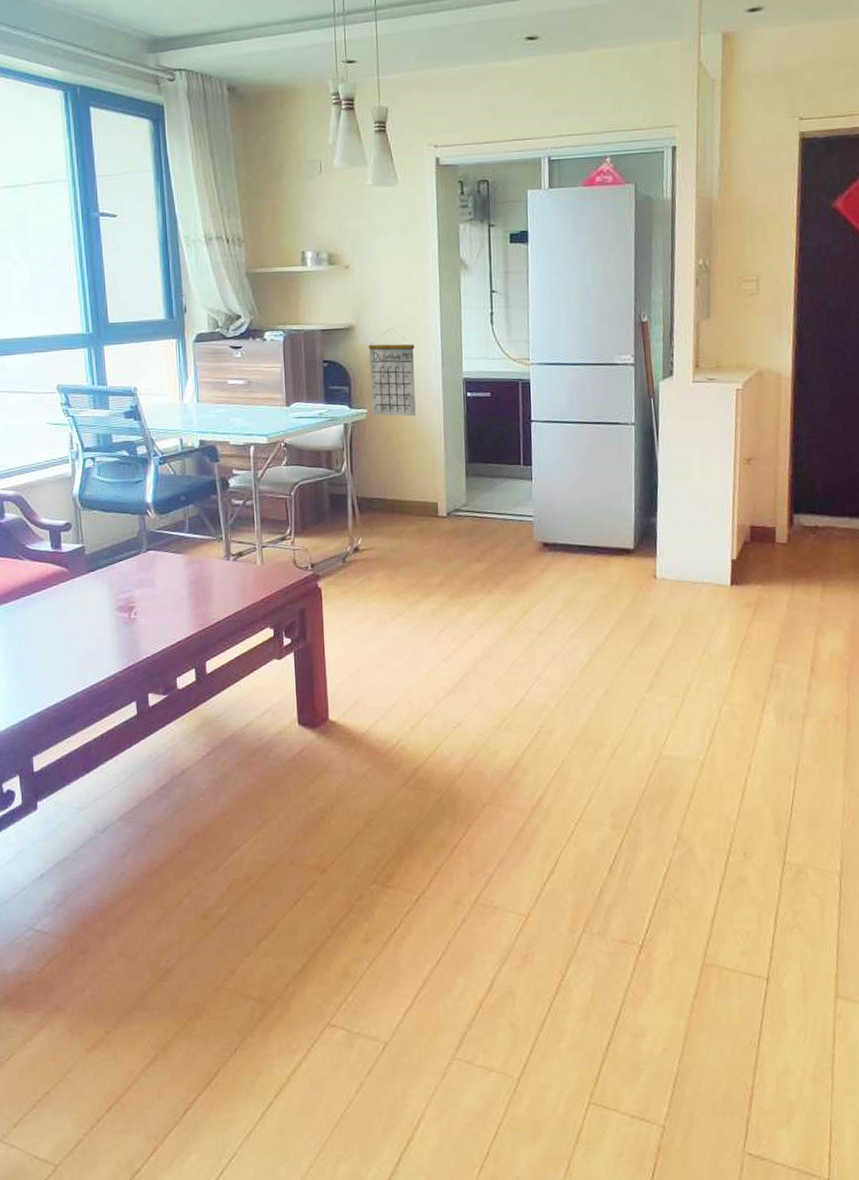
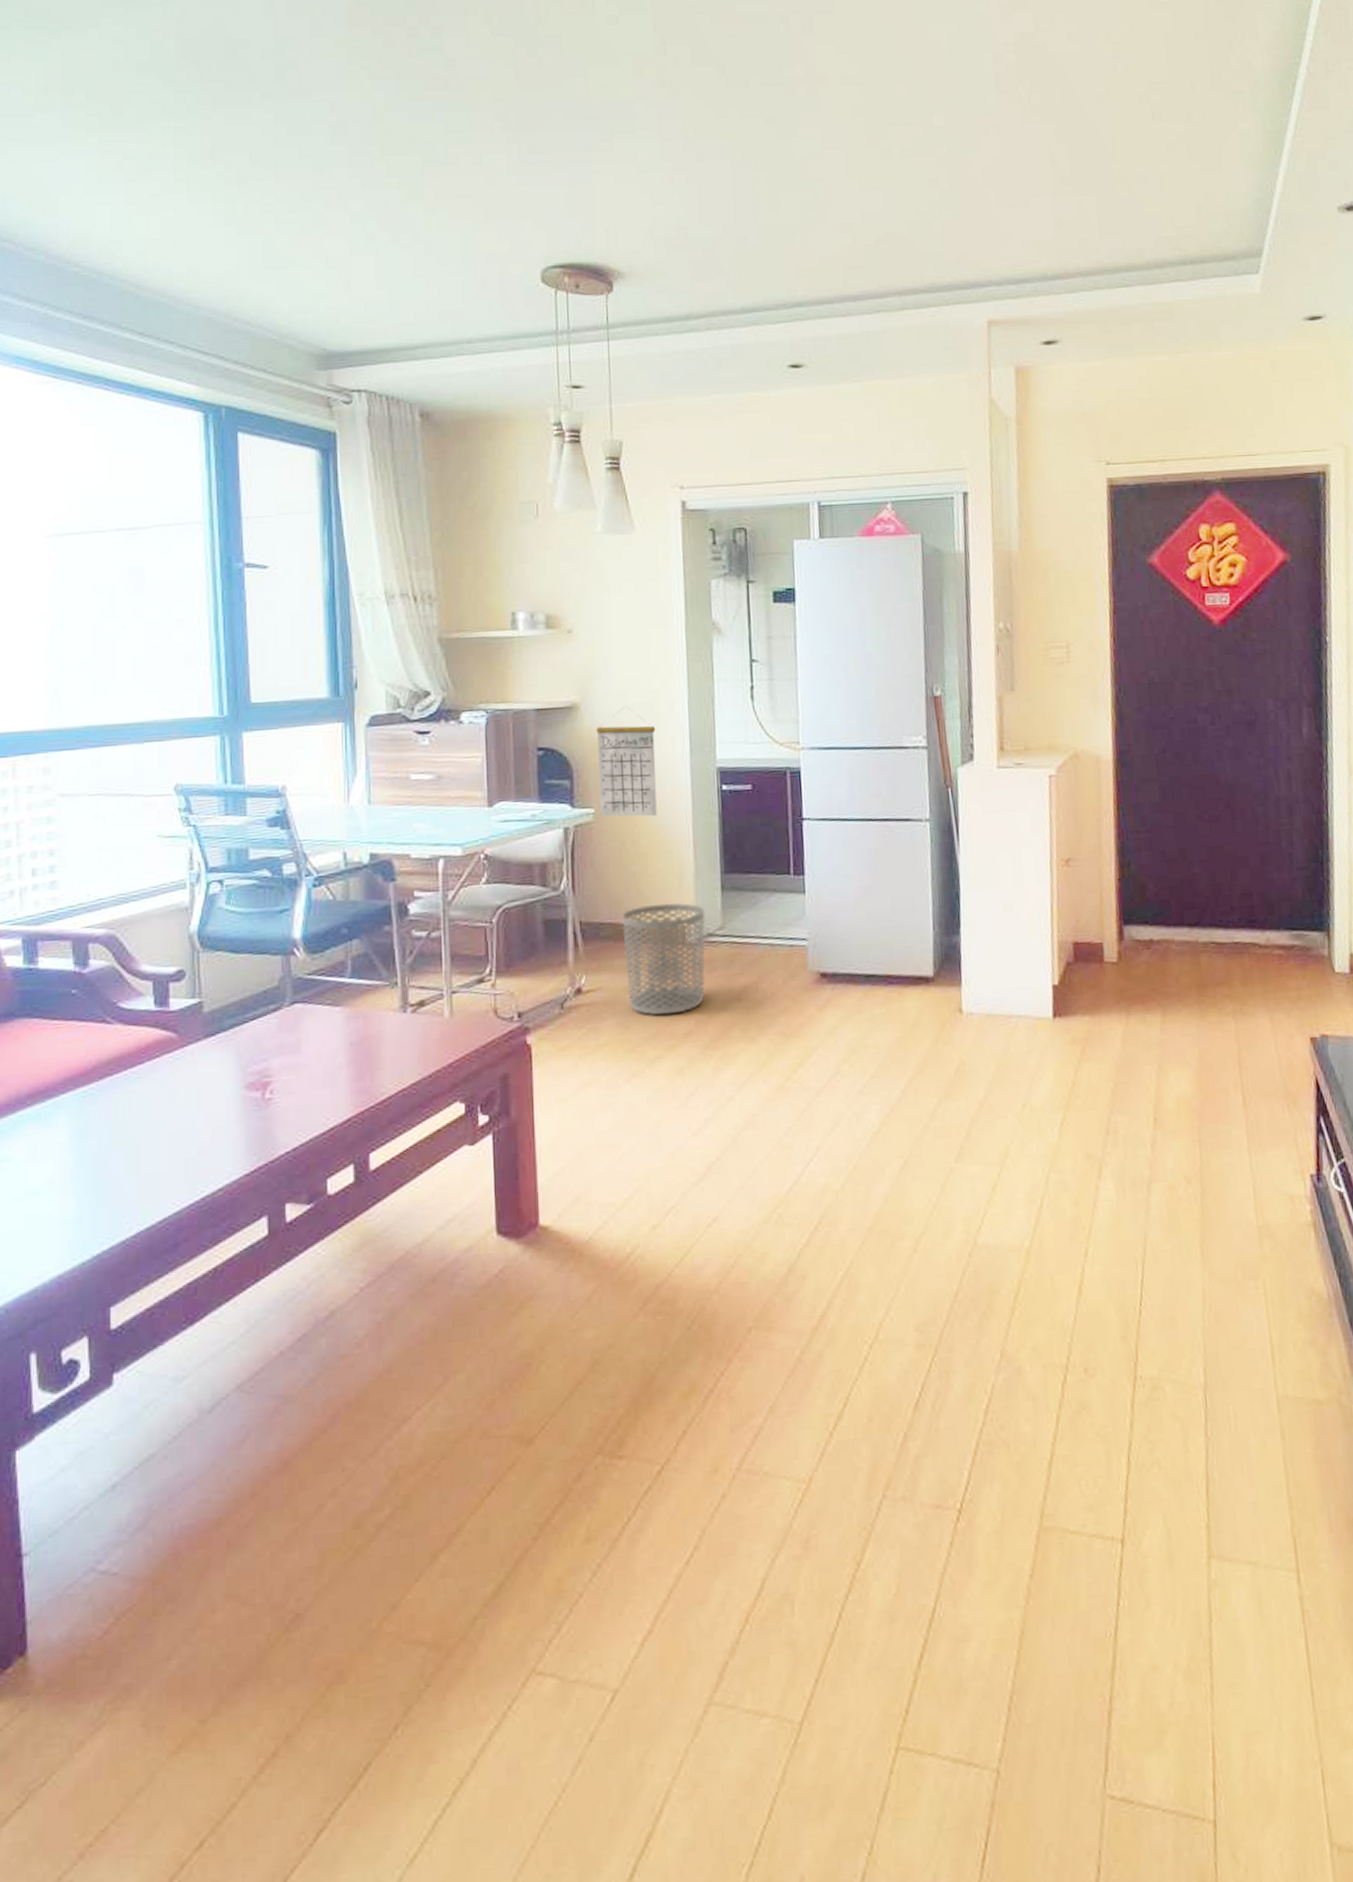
waste bin: none [389,484,454,571] -> present [622,902,706,1016]

